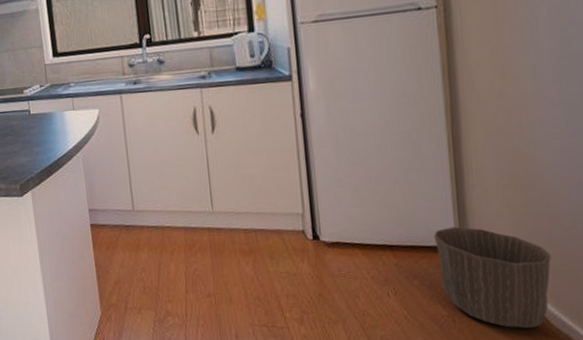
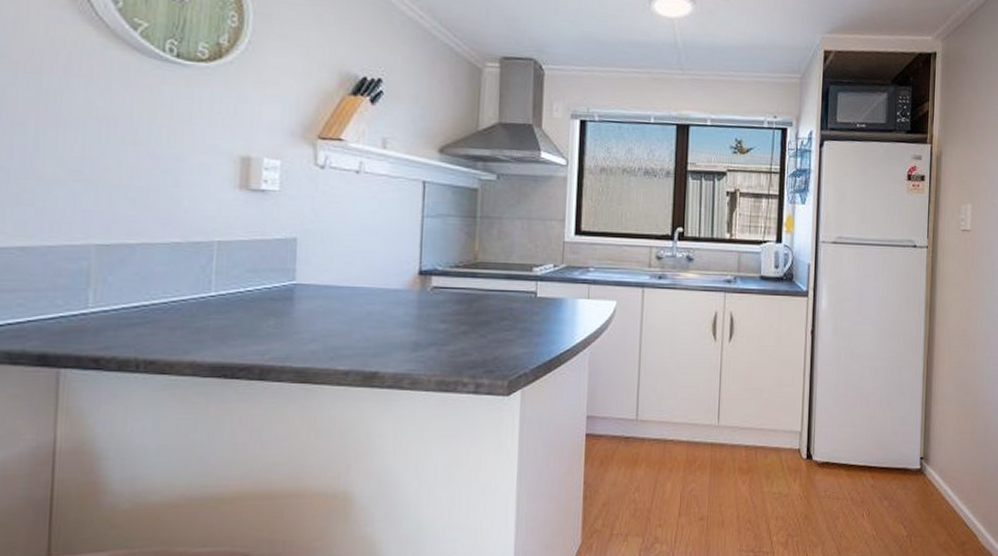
waste basket: present [433,226,551,328] -> none [904,450,984,546]

